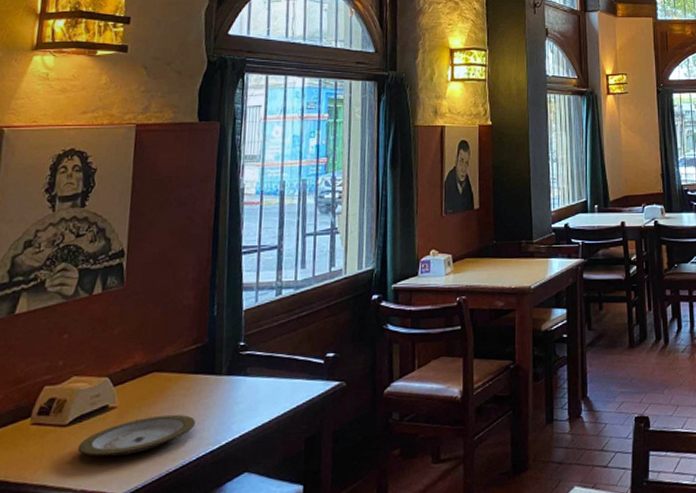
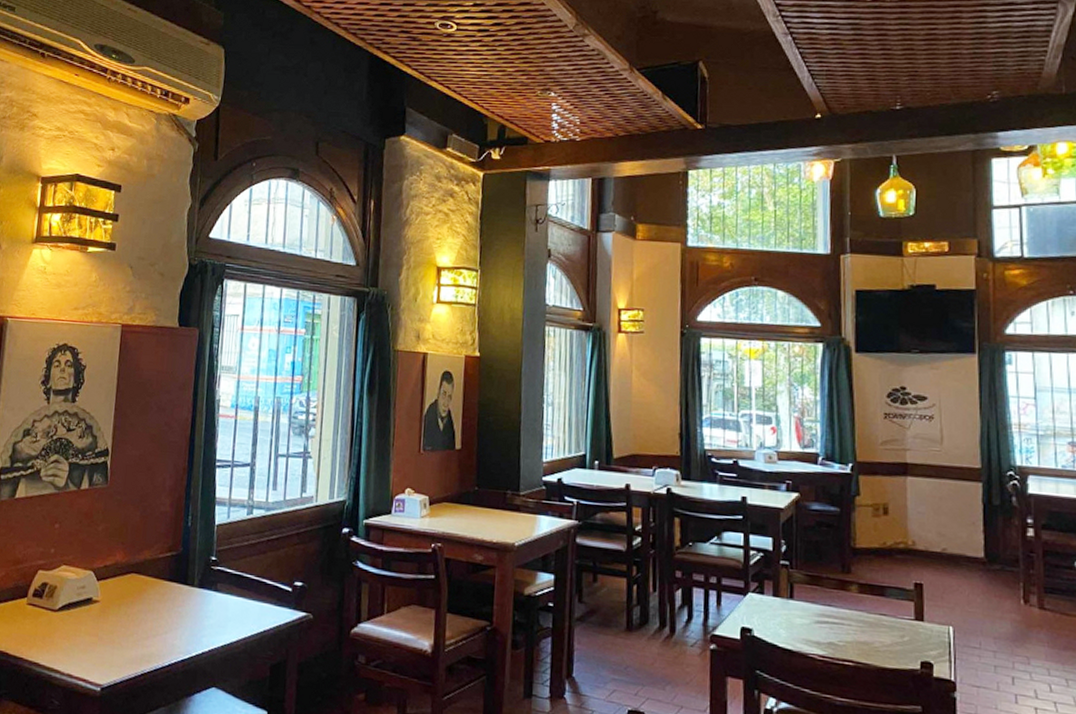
plate: present [77,414,195,457] -> none [65,615,169,650]

